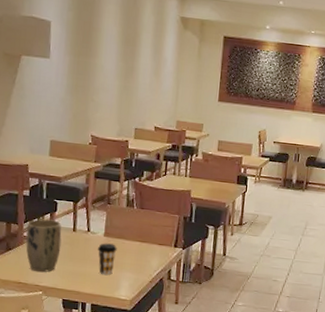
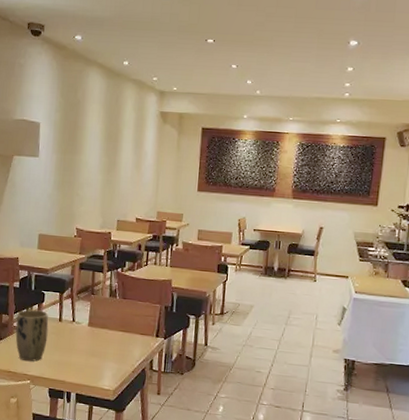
coffee cup: present [98,243,117,275] -> none [82,333,101,365]

